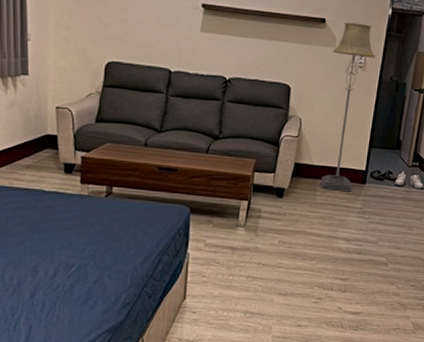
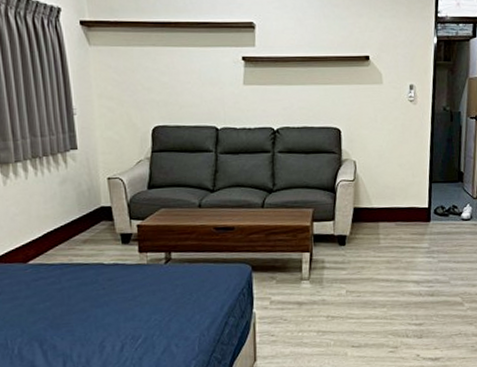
floor lamp: present [321,22,376,192] -> none [380,56,426,232]

